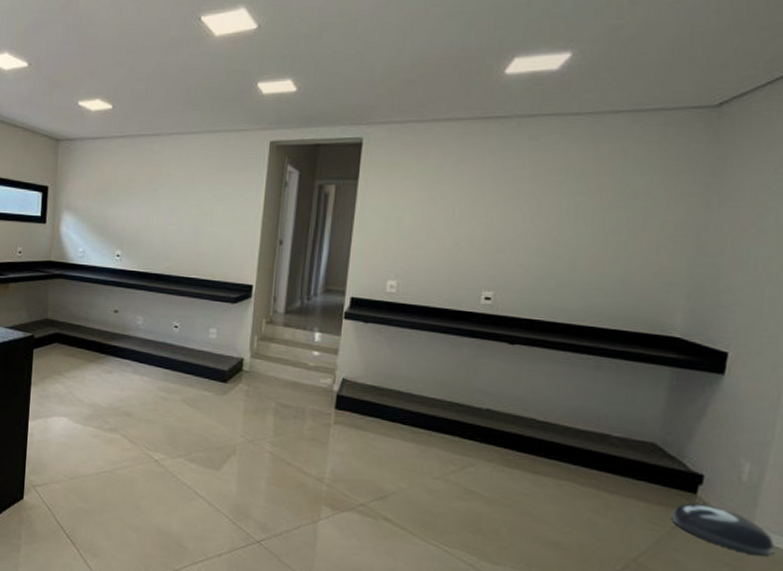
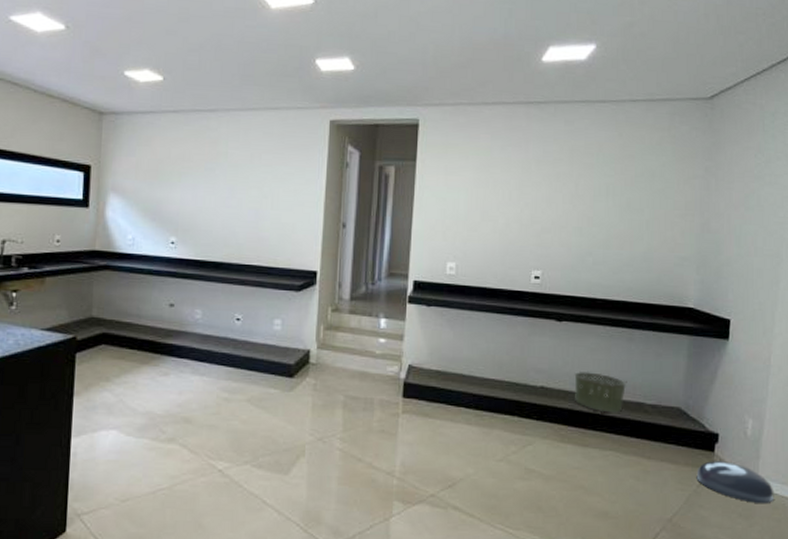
basket: none [526,396,590,443] -> present [574,370,627,413]

